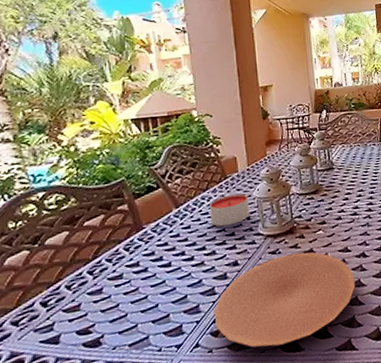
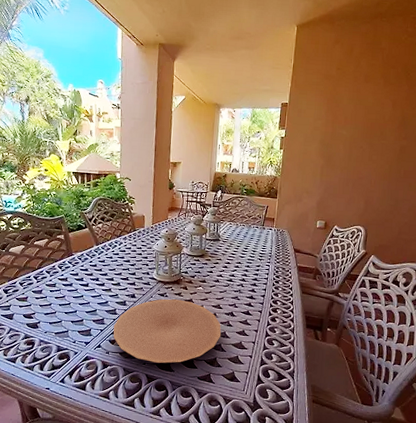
candle: present [210,193,250,227] -> none [119,243,149,267]

